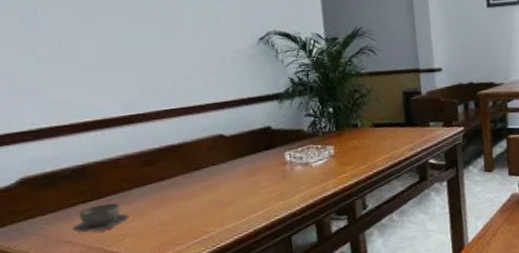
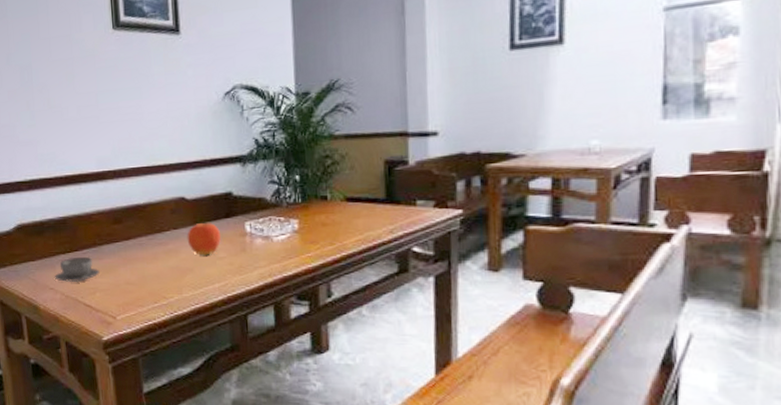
fruit: none [227,155,262,187] -> present [187,222,221,256]

